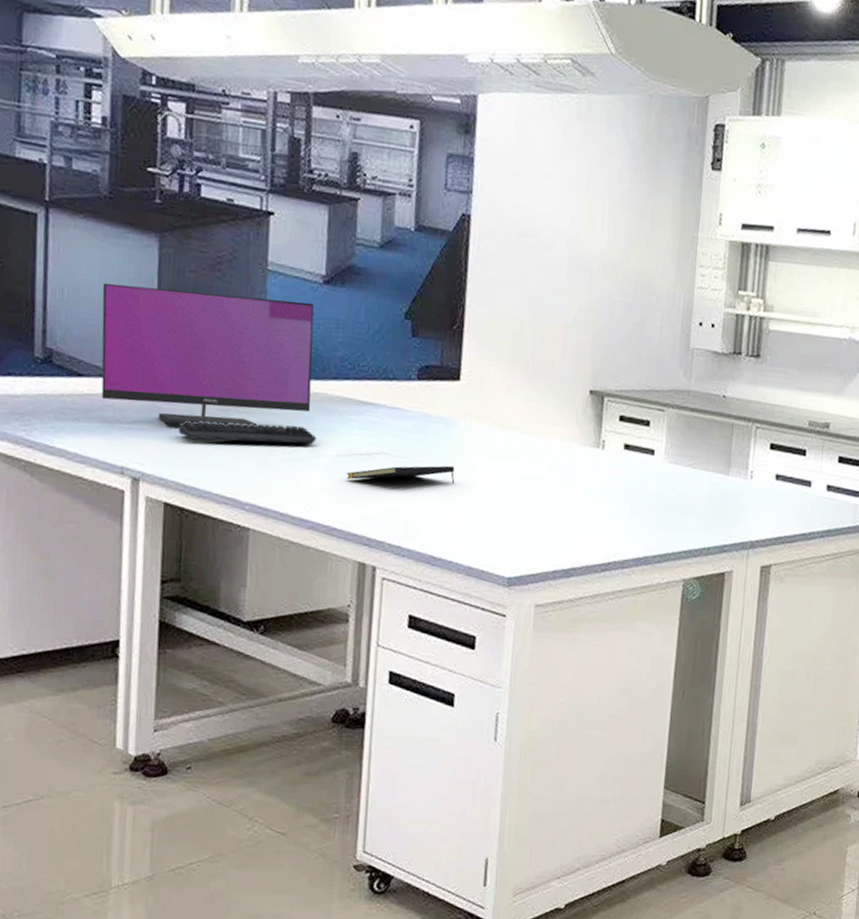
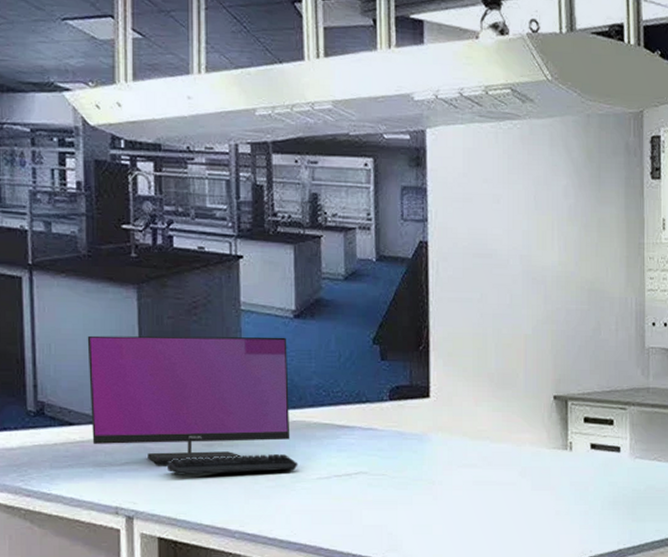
notepad: present [345,465,455,483] -> none [328,479,433,500]

